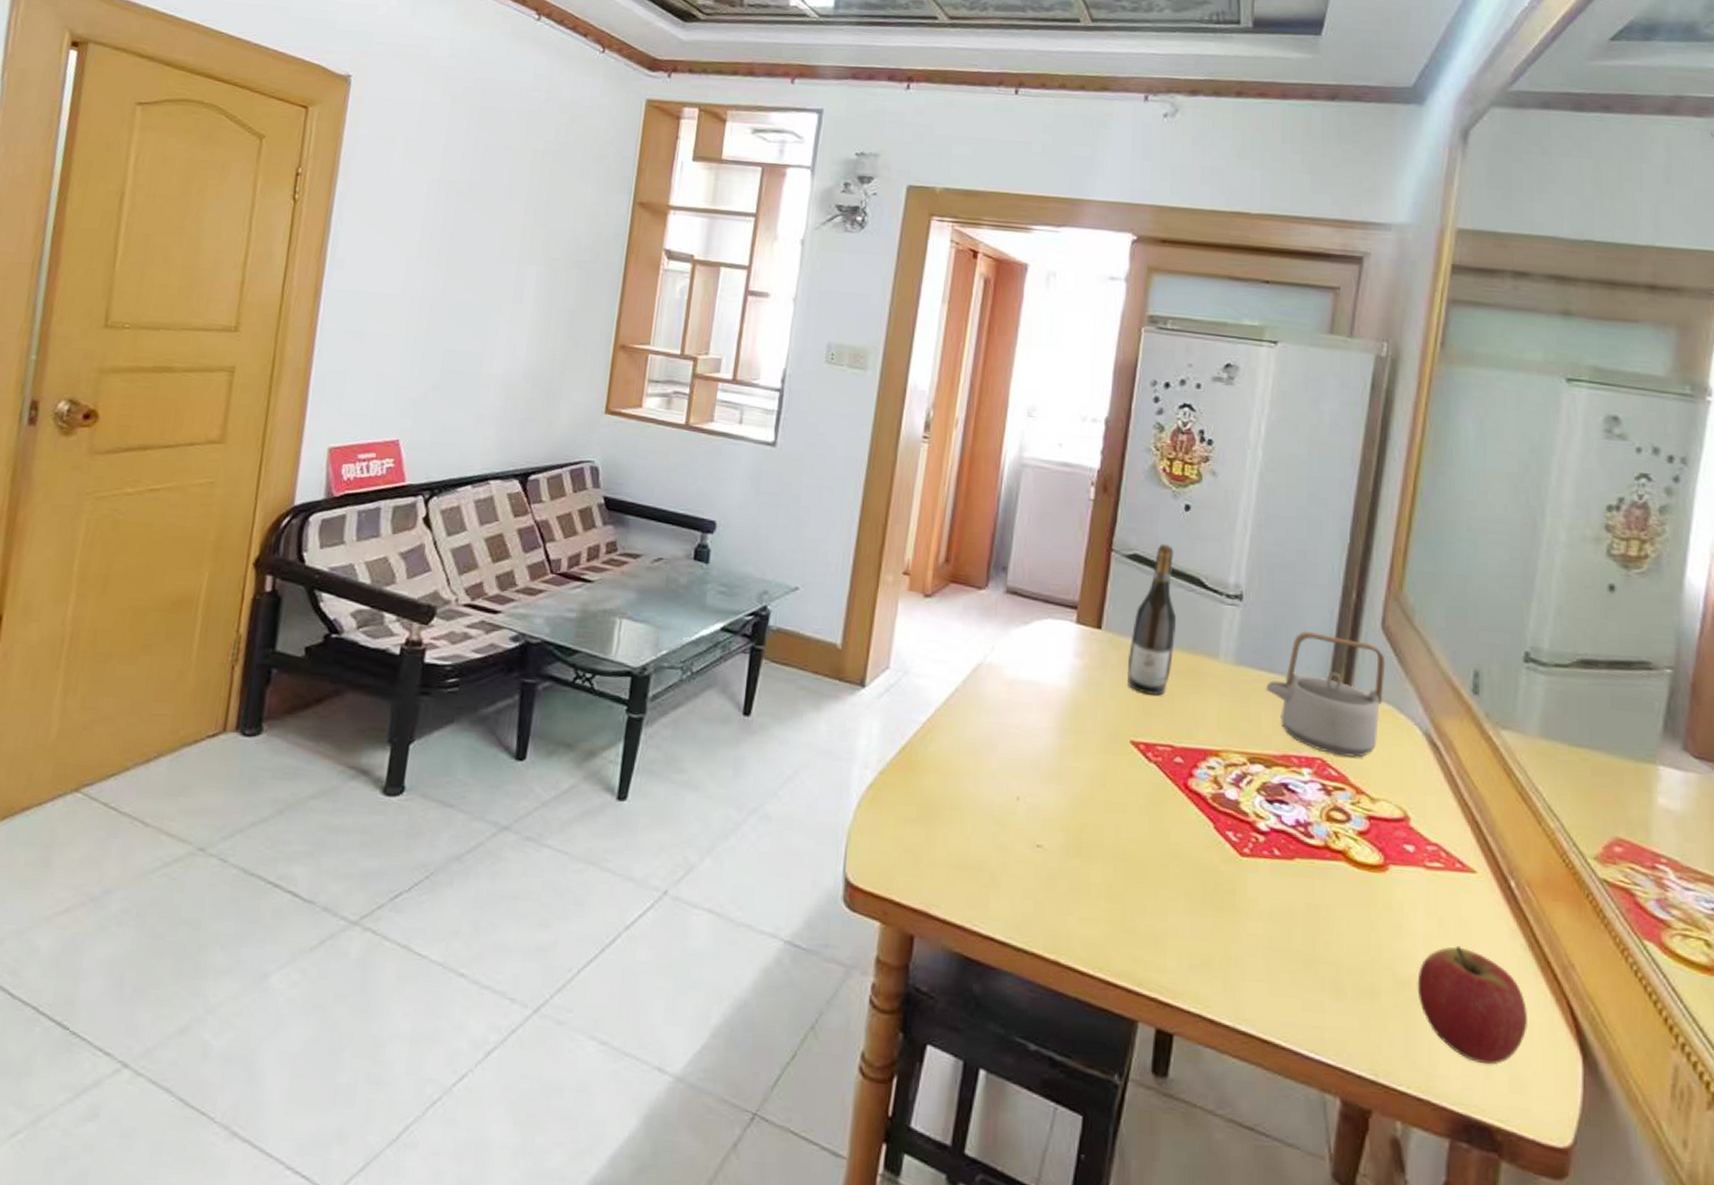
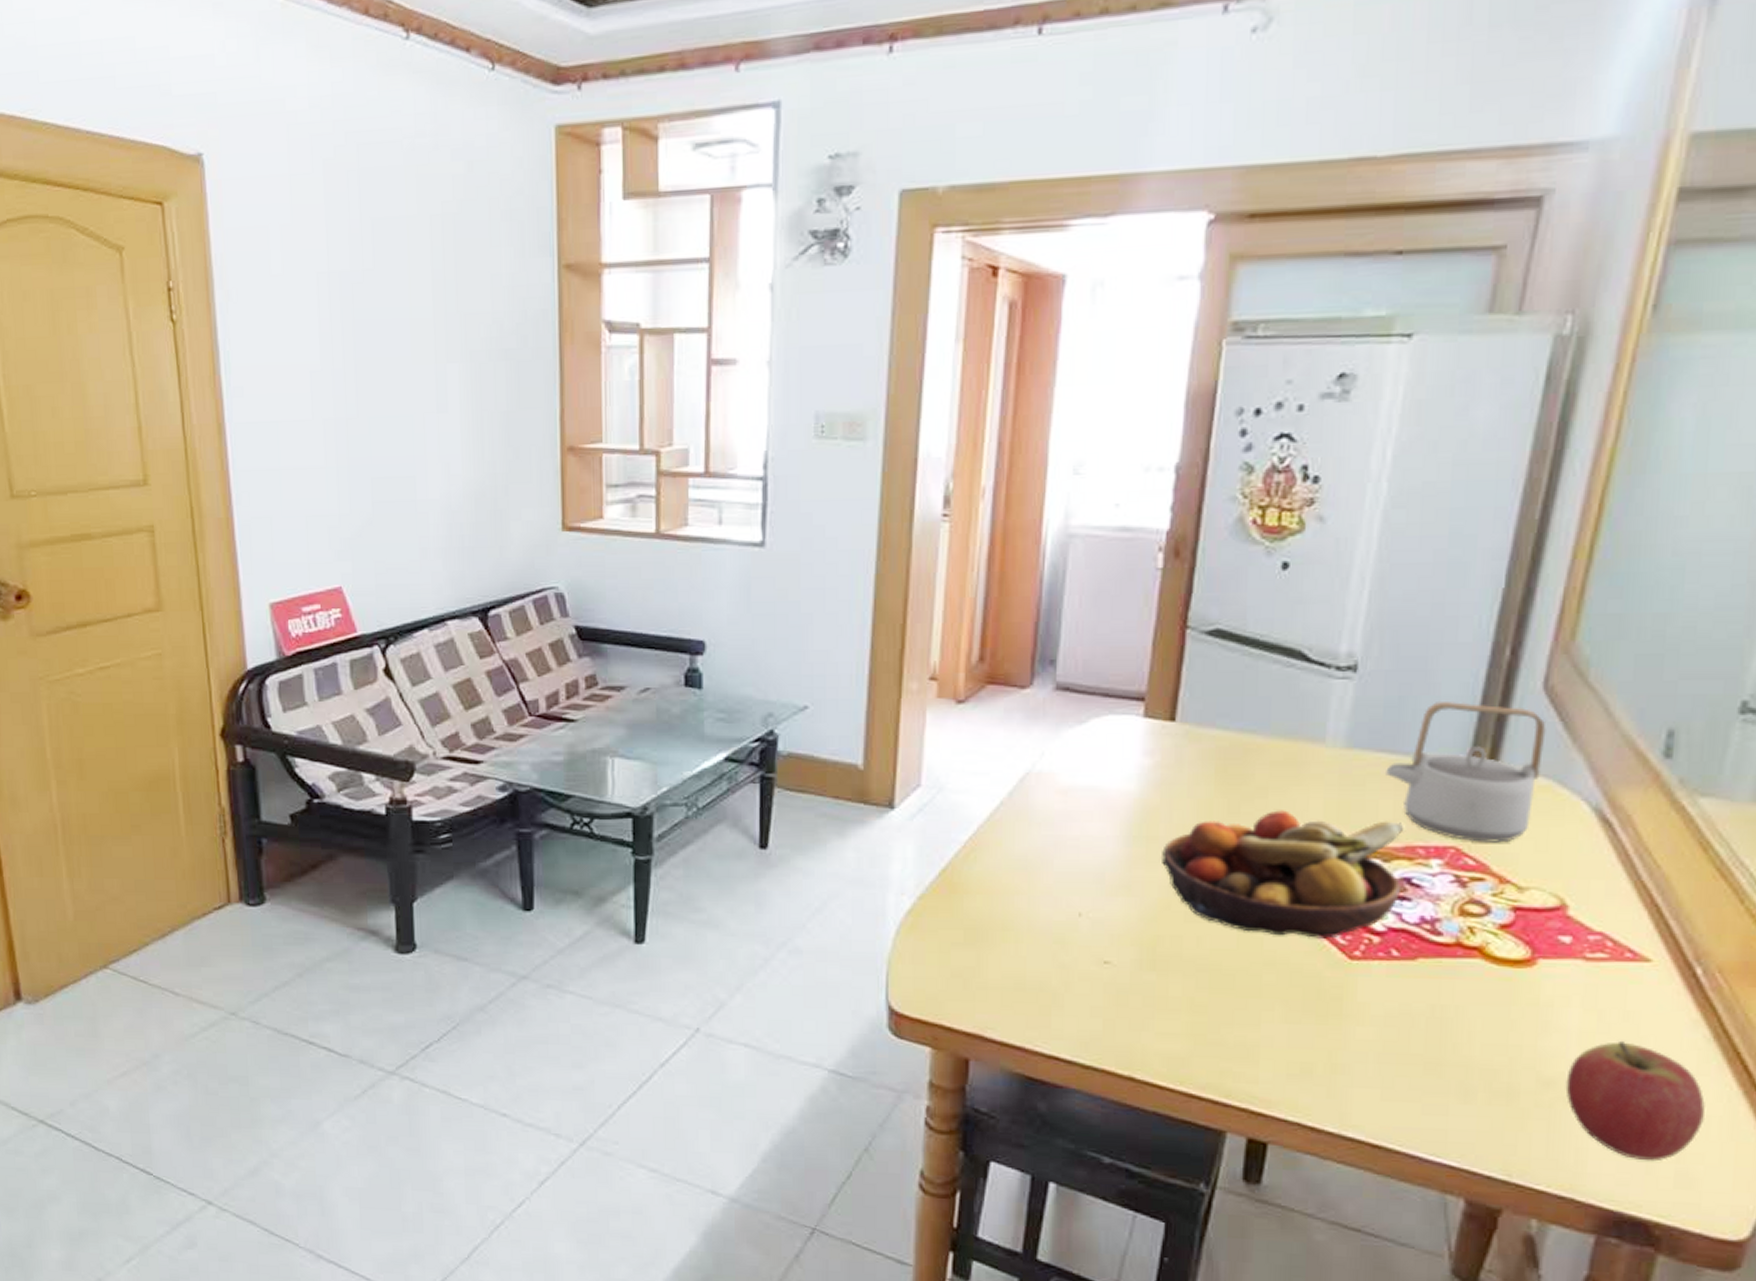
fruit bowl: none [1088,714,1280,835] -> present [1162,810,1403,939]
wine bottle: present [1127,544,1177,695] -> none [1209,613,1271,791]

